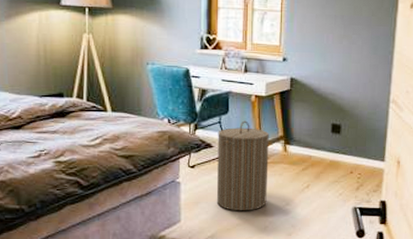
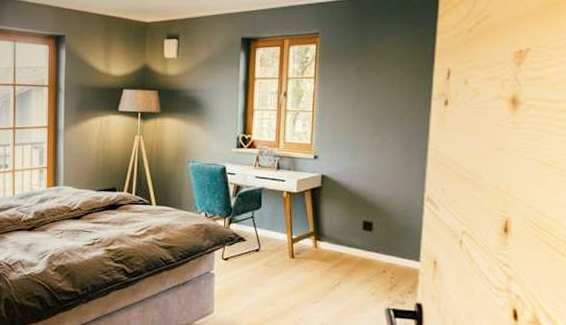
laundry hamper: present [216,120,269,211] -> none [248,216,300,306]

